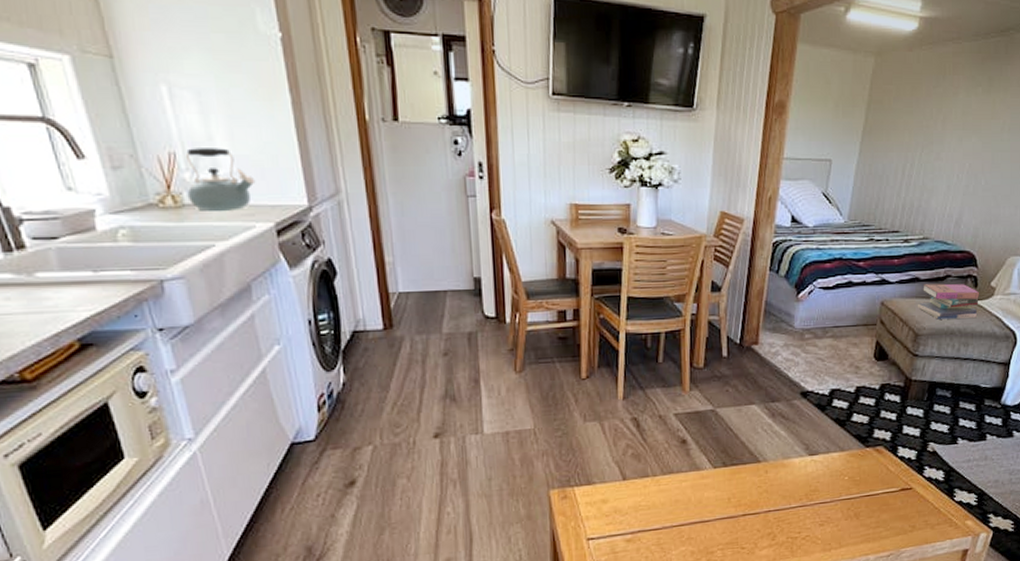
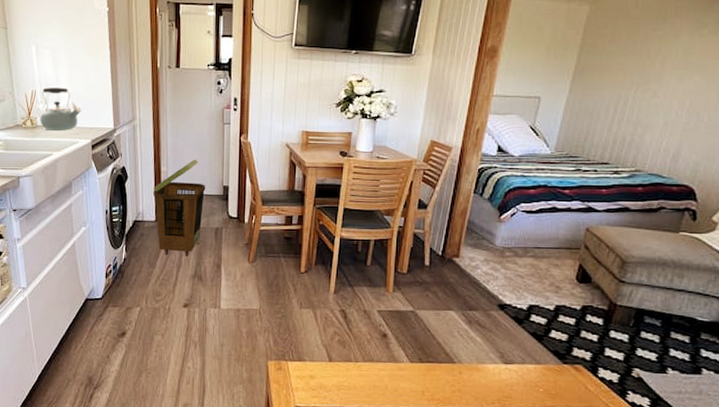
laundry basket: none [376,244,451,373] -> present [153,159,206,257]
books: present [917,283,980,320] -> none [625,214,699,250]

